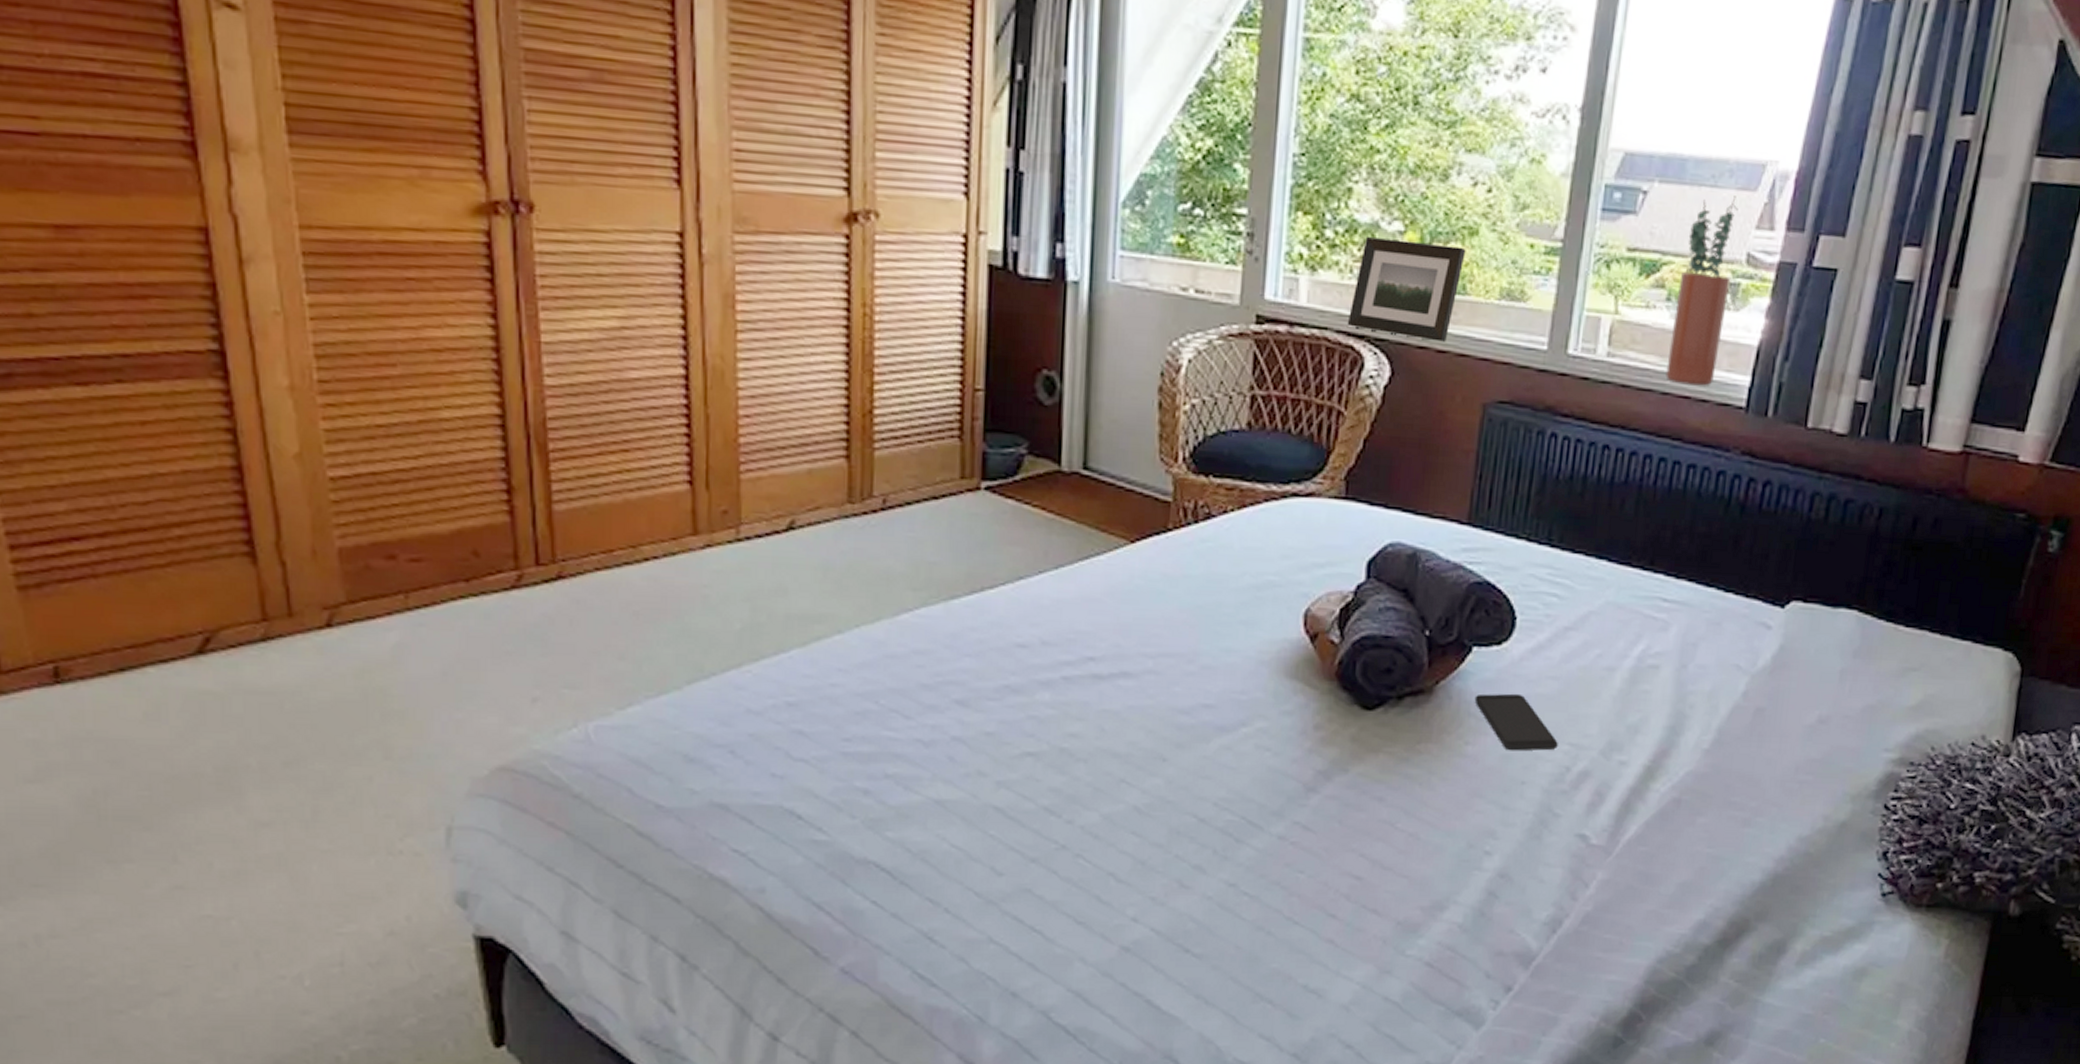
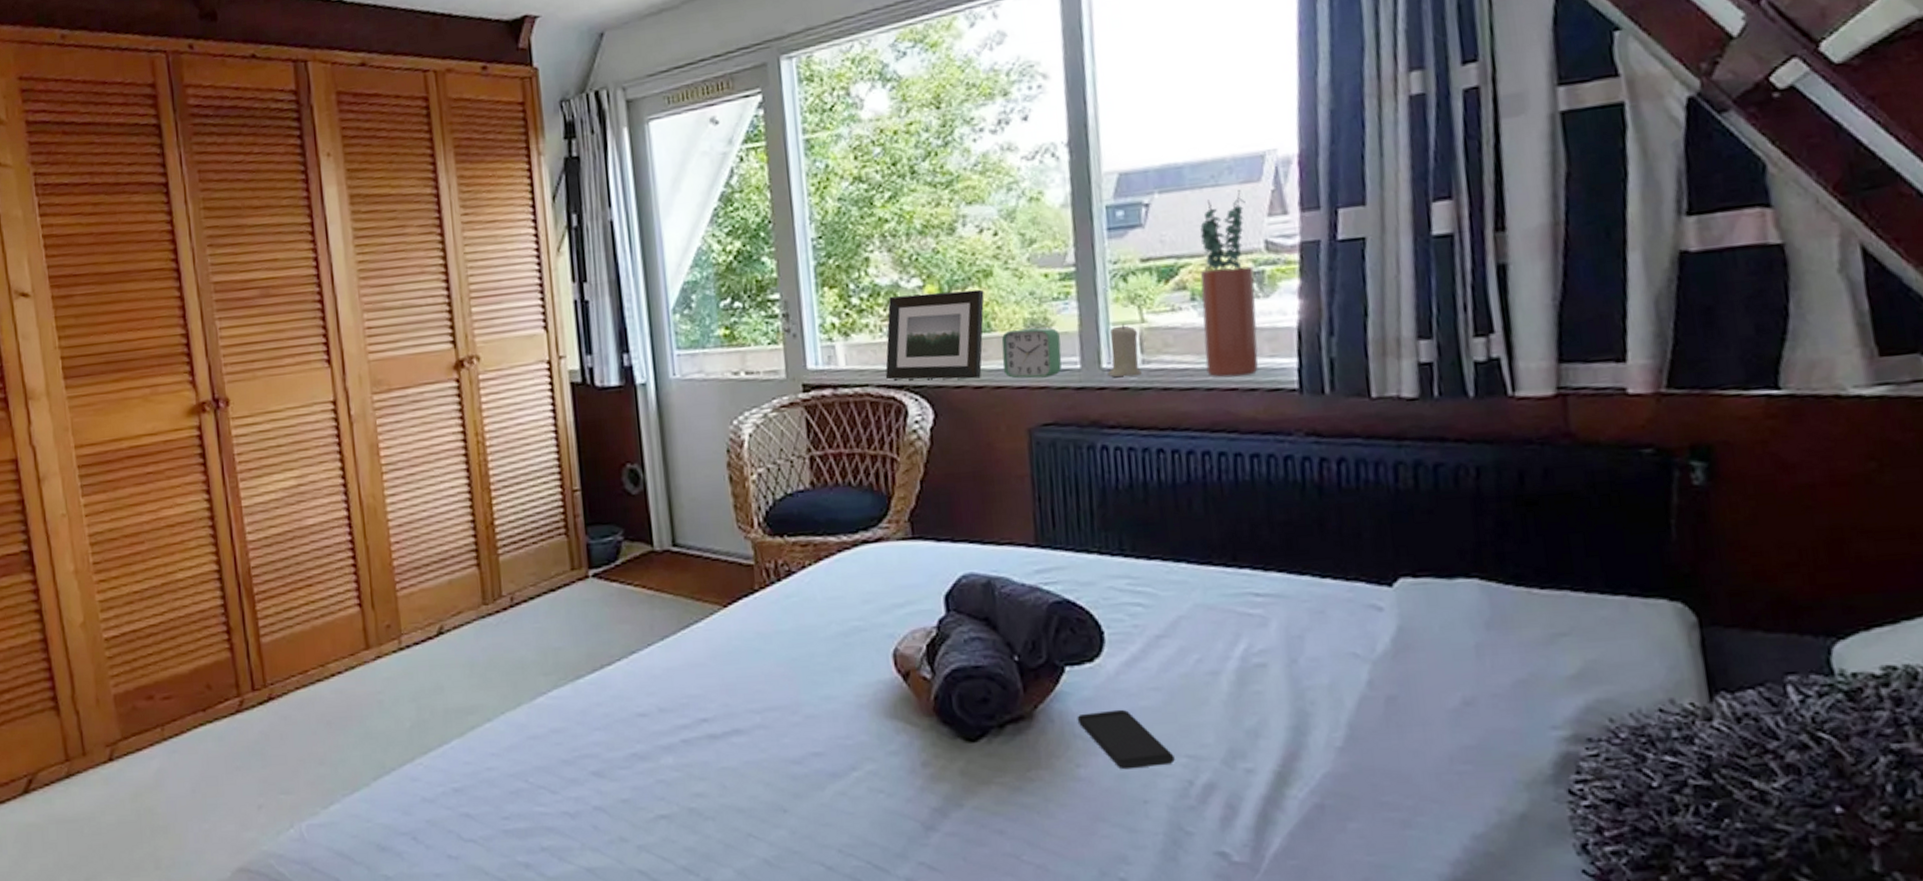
alarm clock: none [1469,298,1533,354] -> present [1001,328,1062,379]
candle: none [1571,312,1609,368] -> present [1106,324,1142,378]

